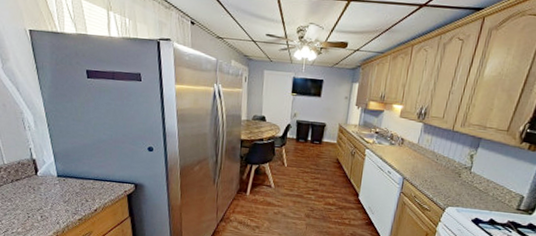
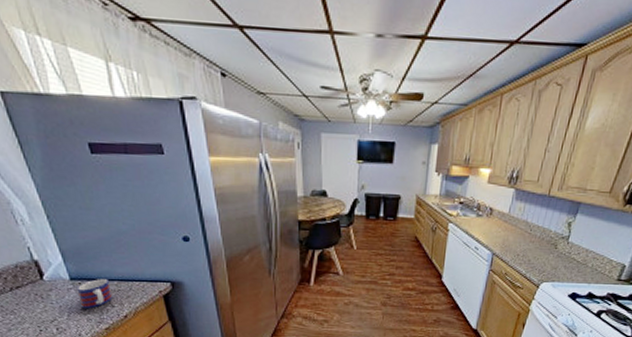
mug: none [61,177,88,202] -> present [76,279,113,309]

